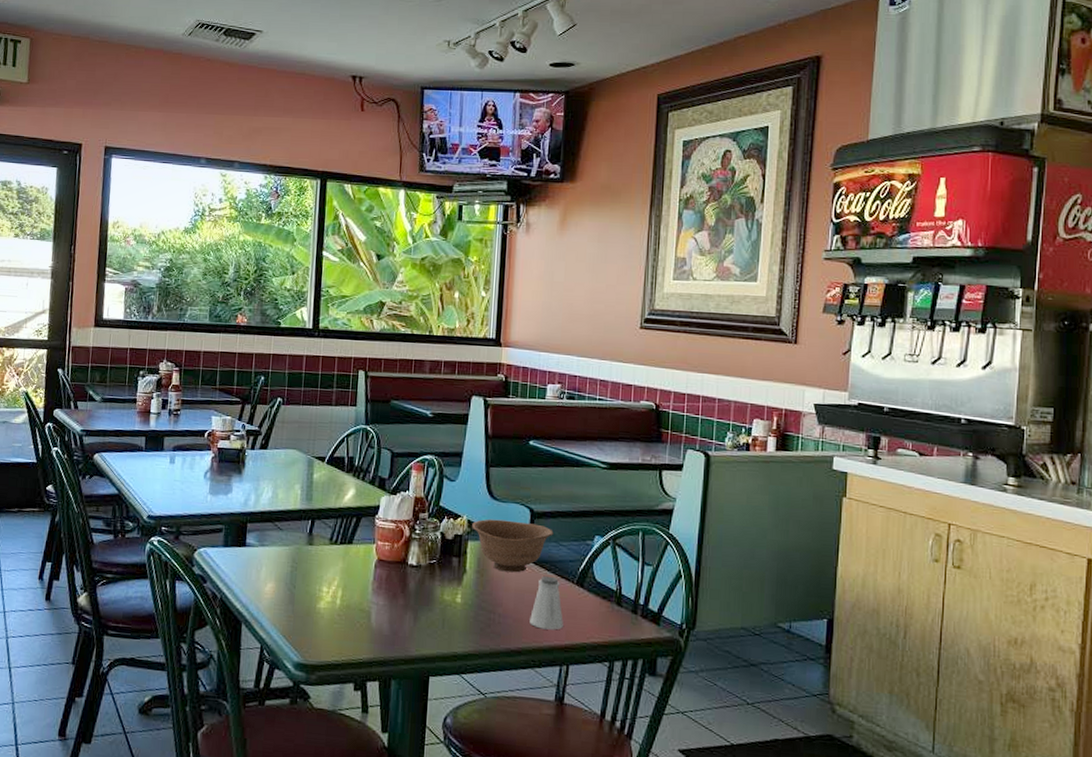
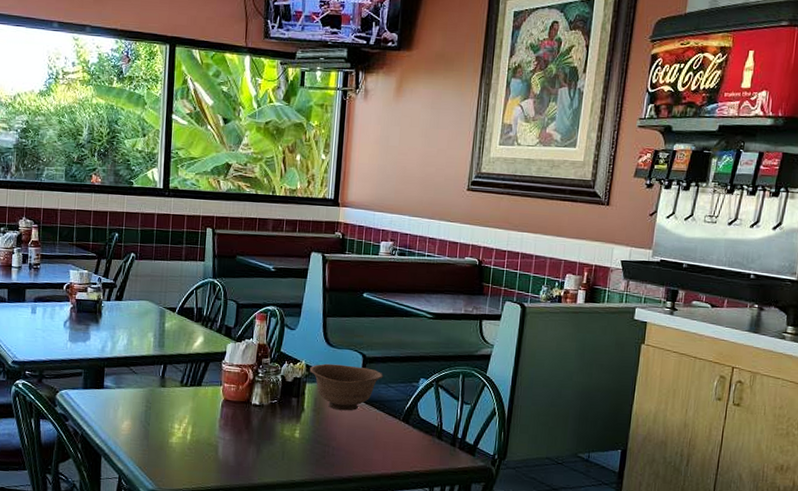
saltshaker: present [530,576,563,630] -> none [360,414,390,461]

